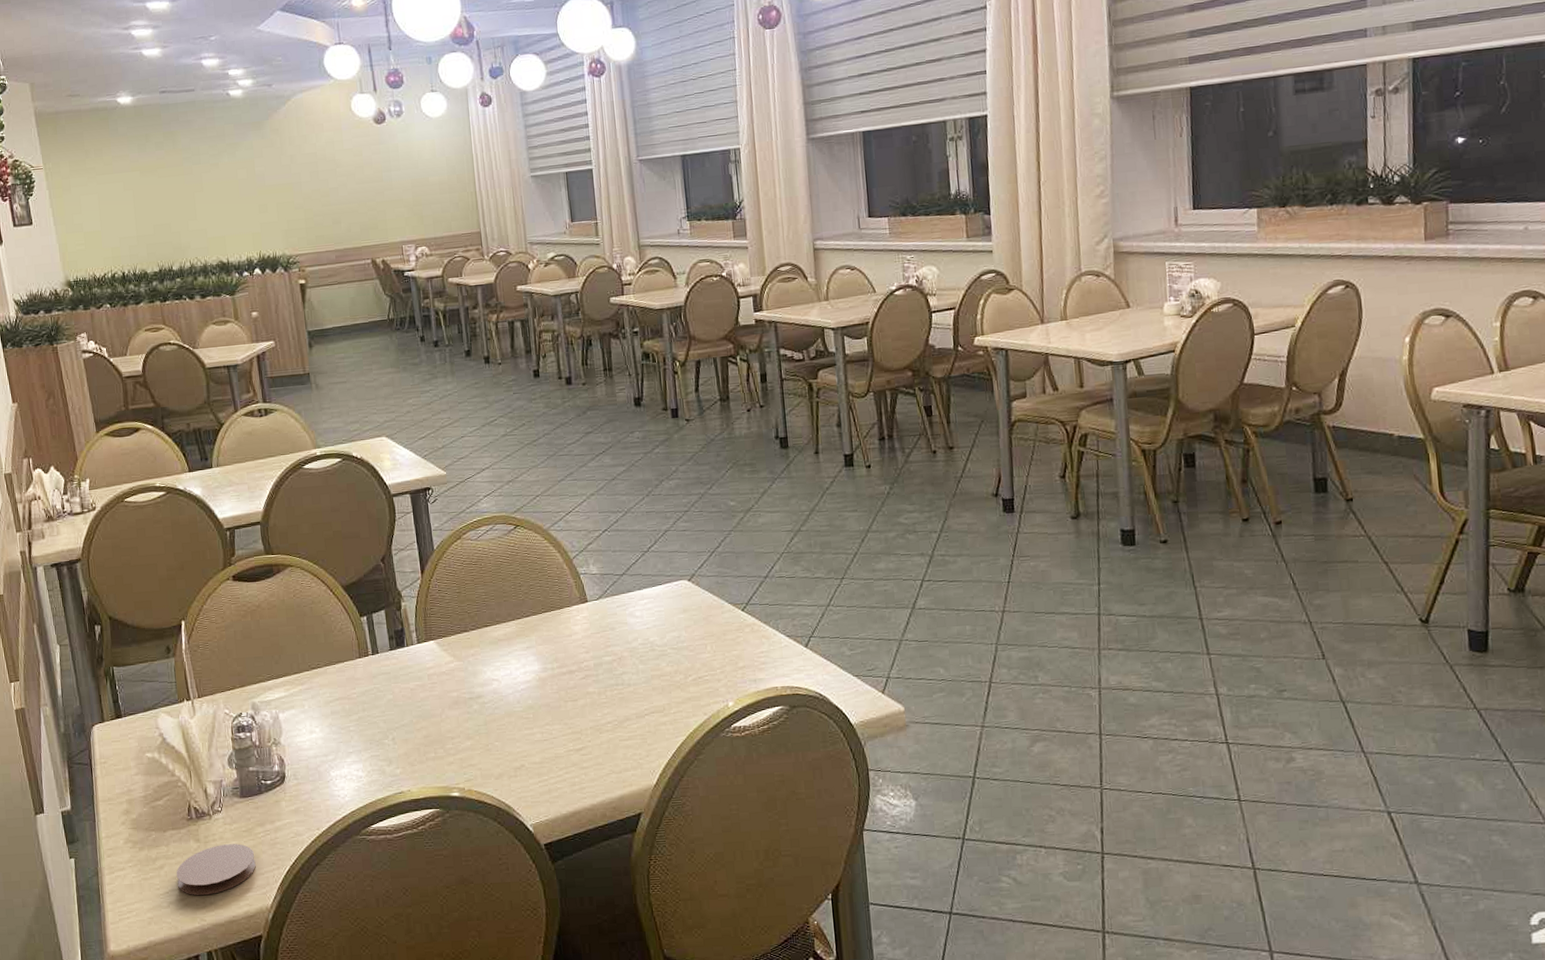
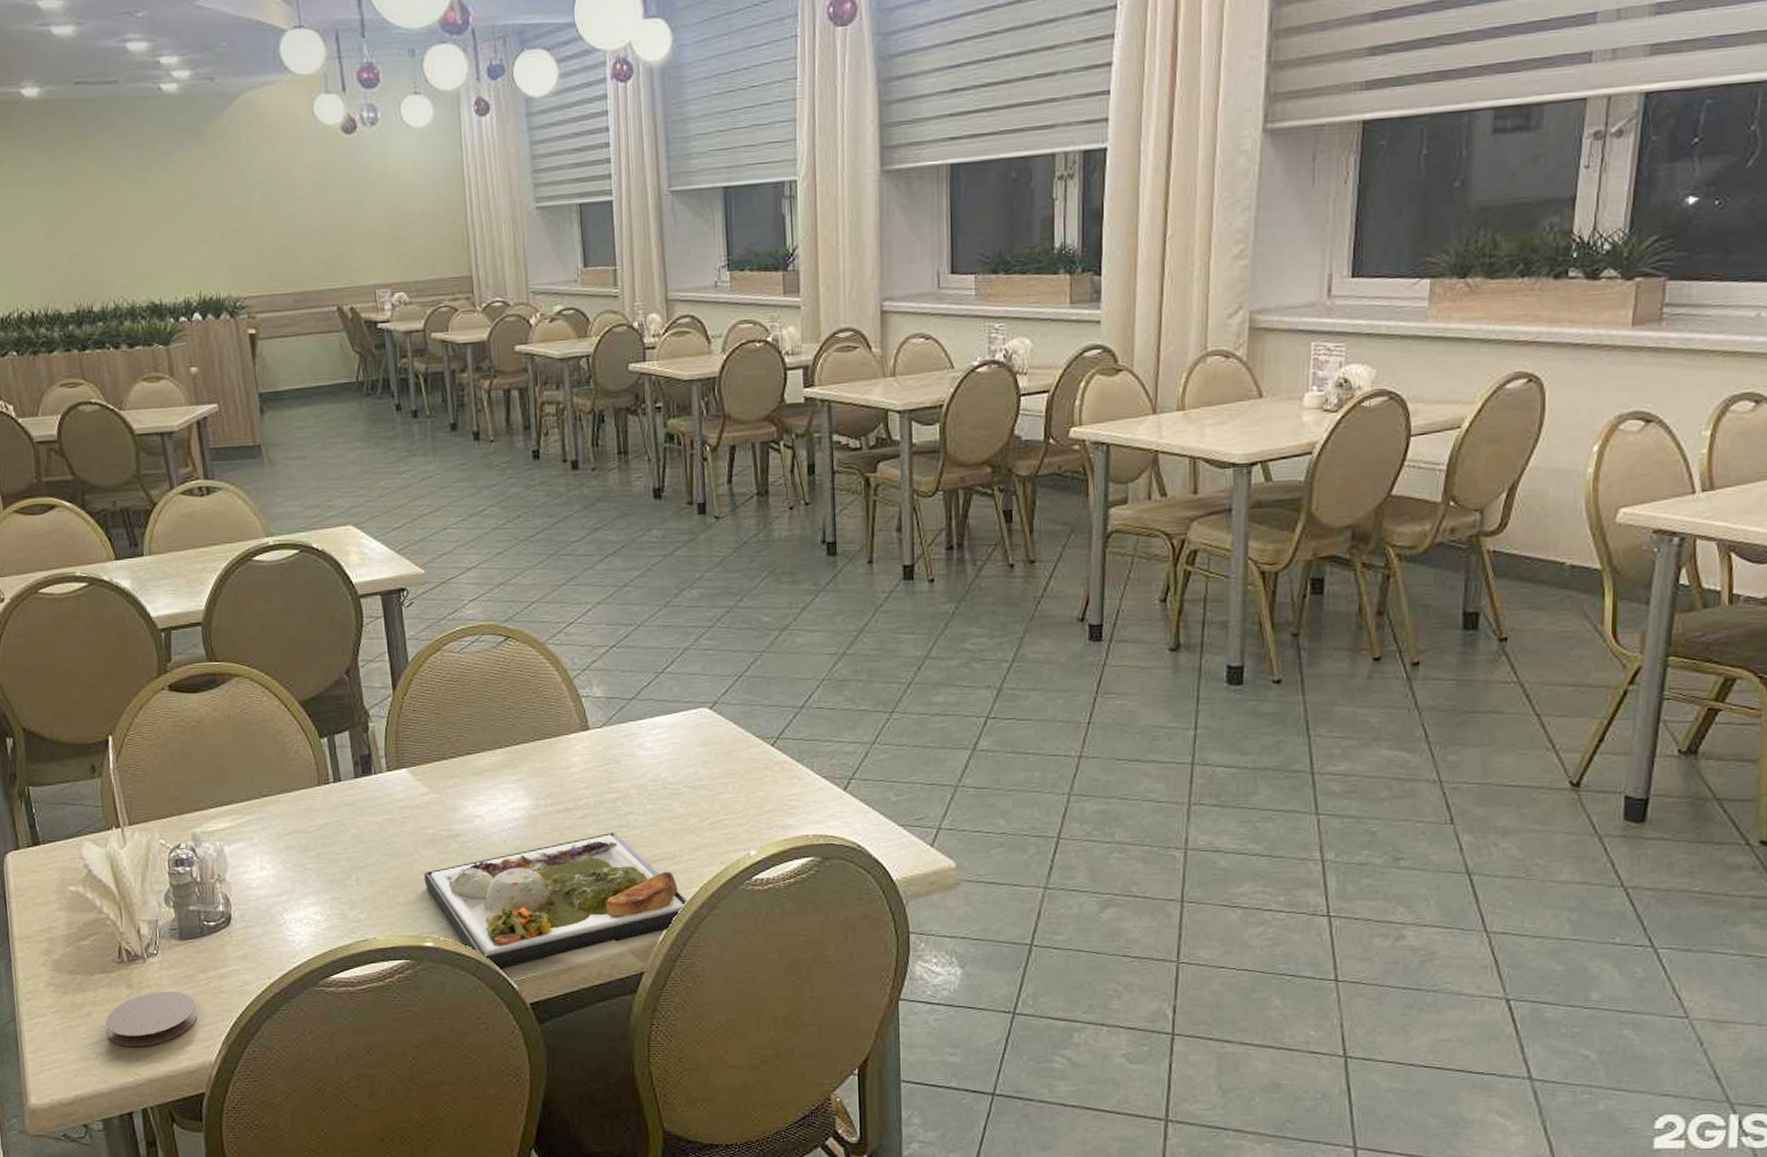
dinner plate: none [450,690,679,815] -> present [423,833,690,970]

